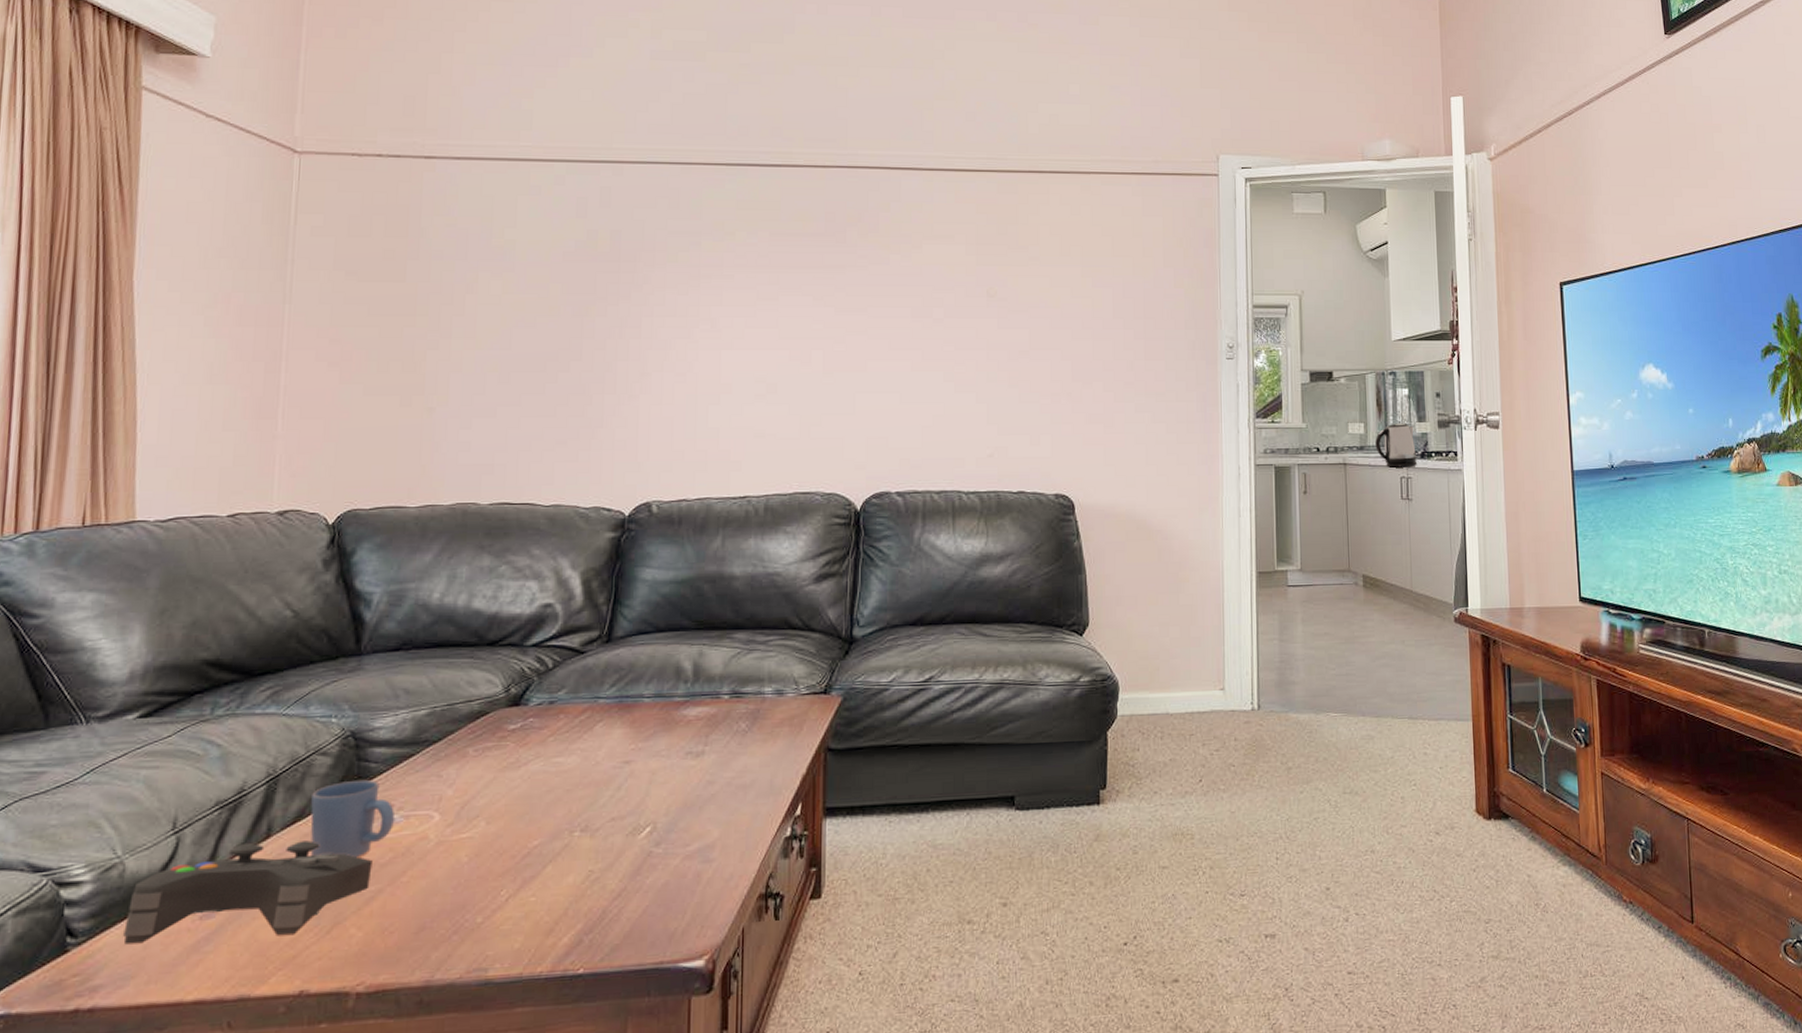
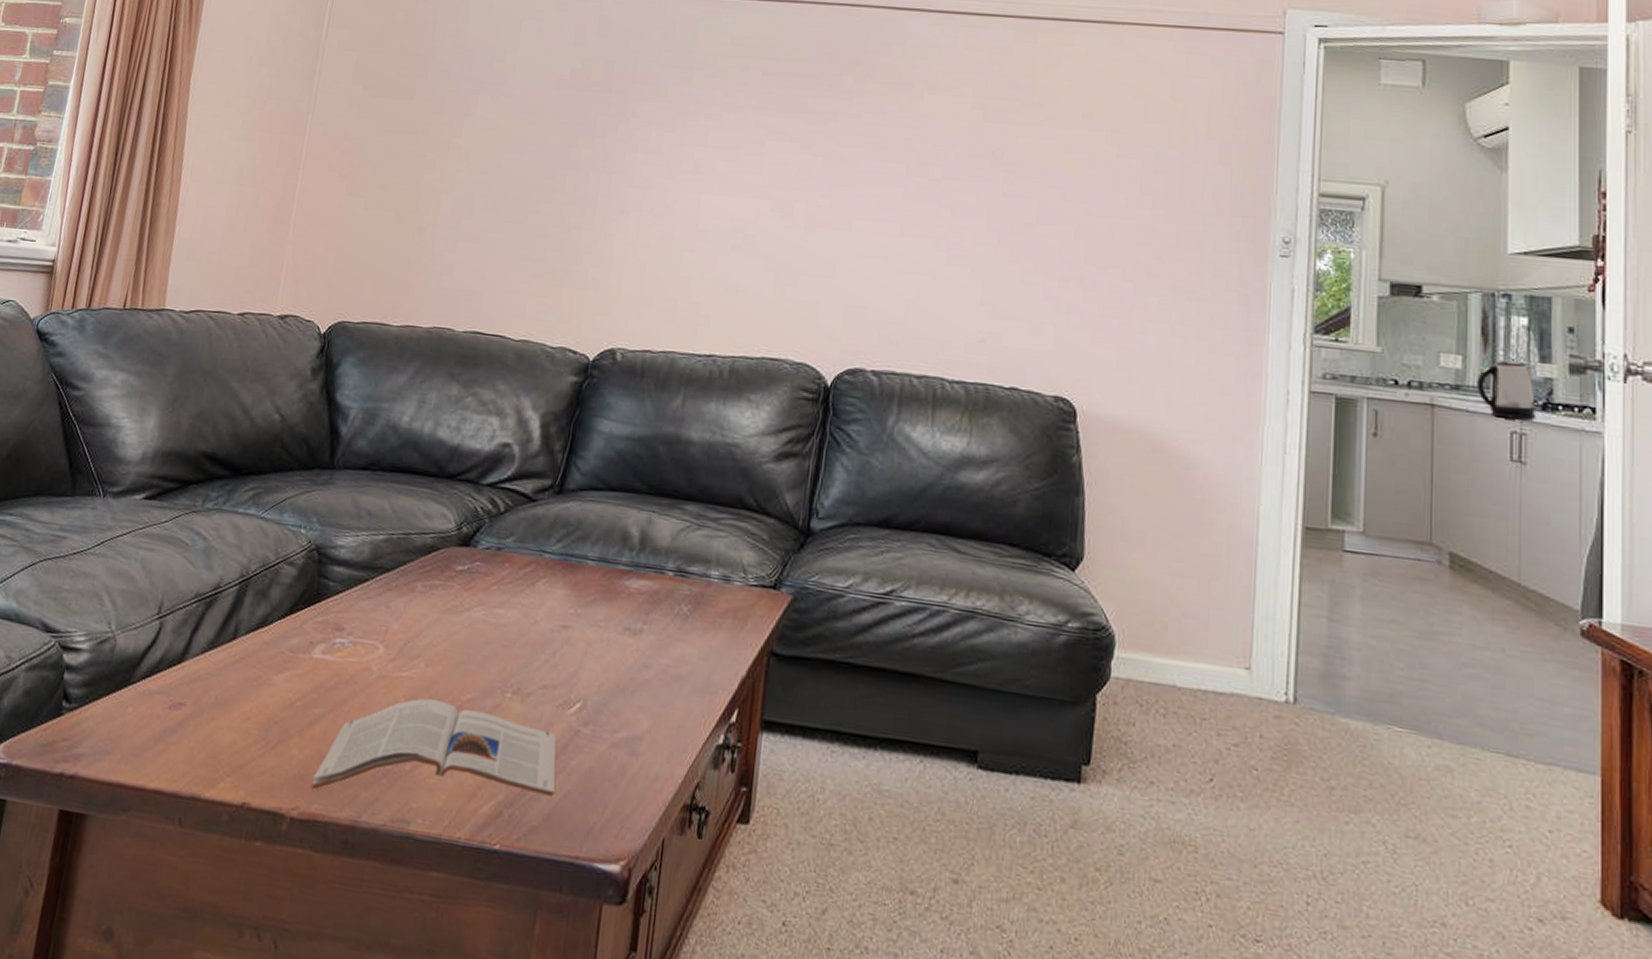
control: present [123,840,373,945] -> none [106,640,320,744]
mug: present [310,779,394,858] -> none [267,595,345,677]
magazine: none [375,851,633,963] -> present [311,698,557,797]

